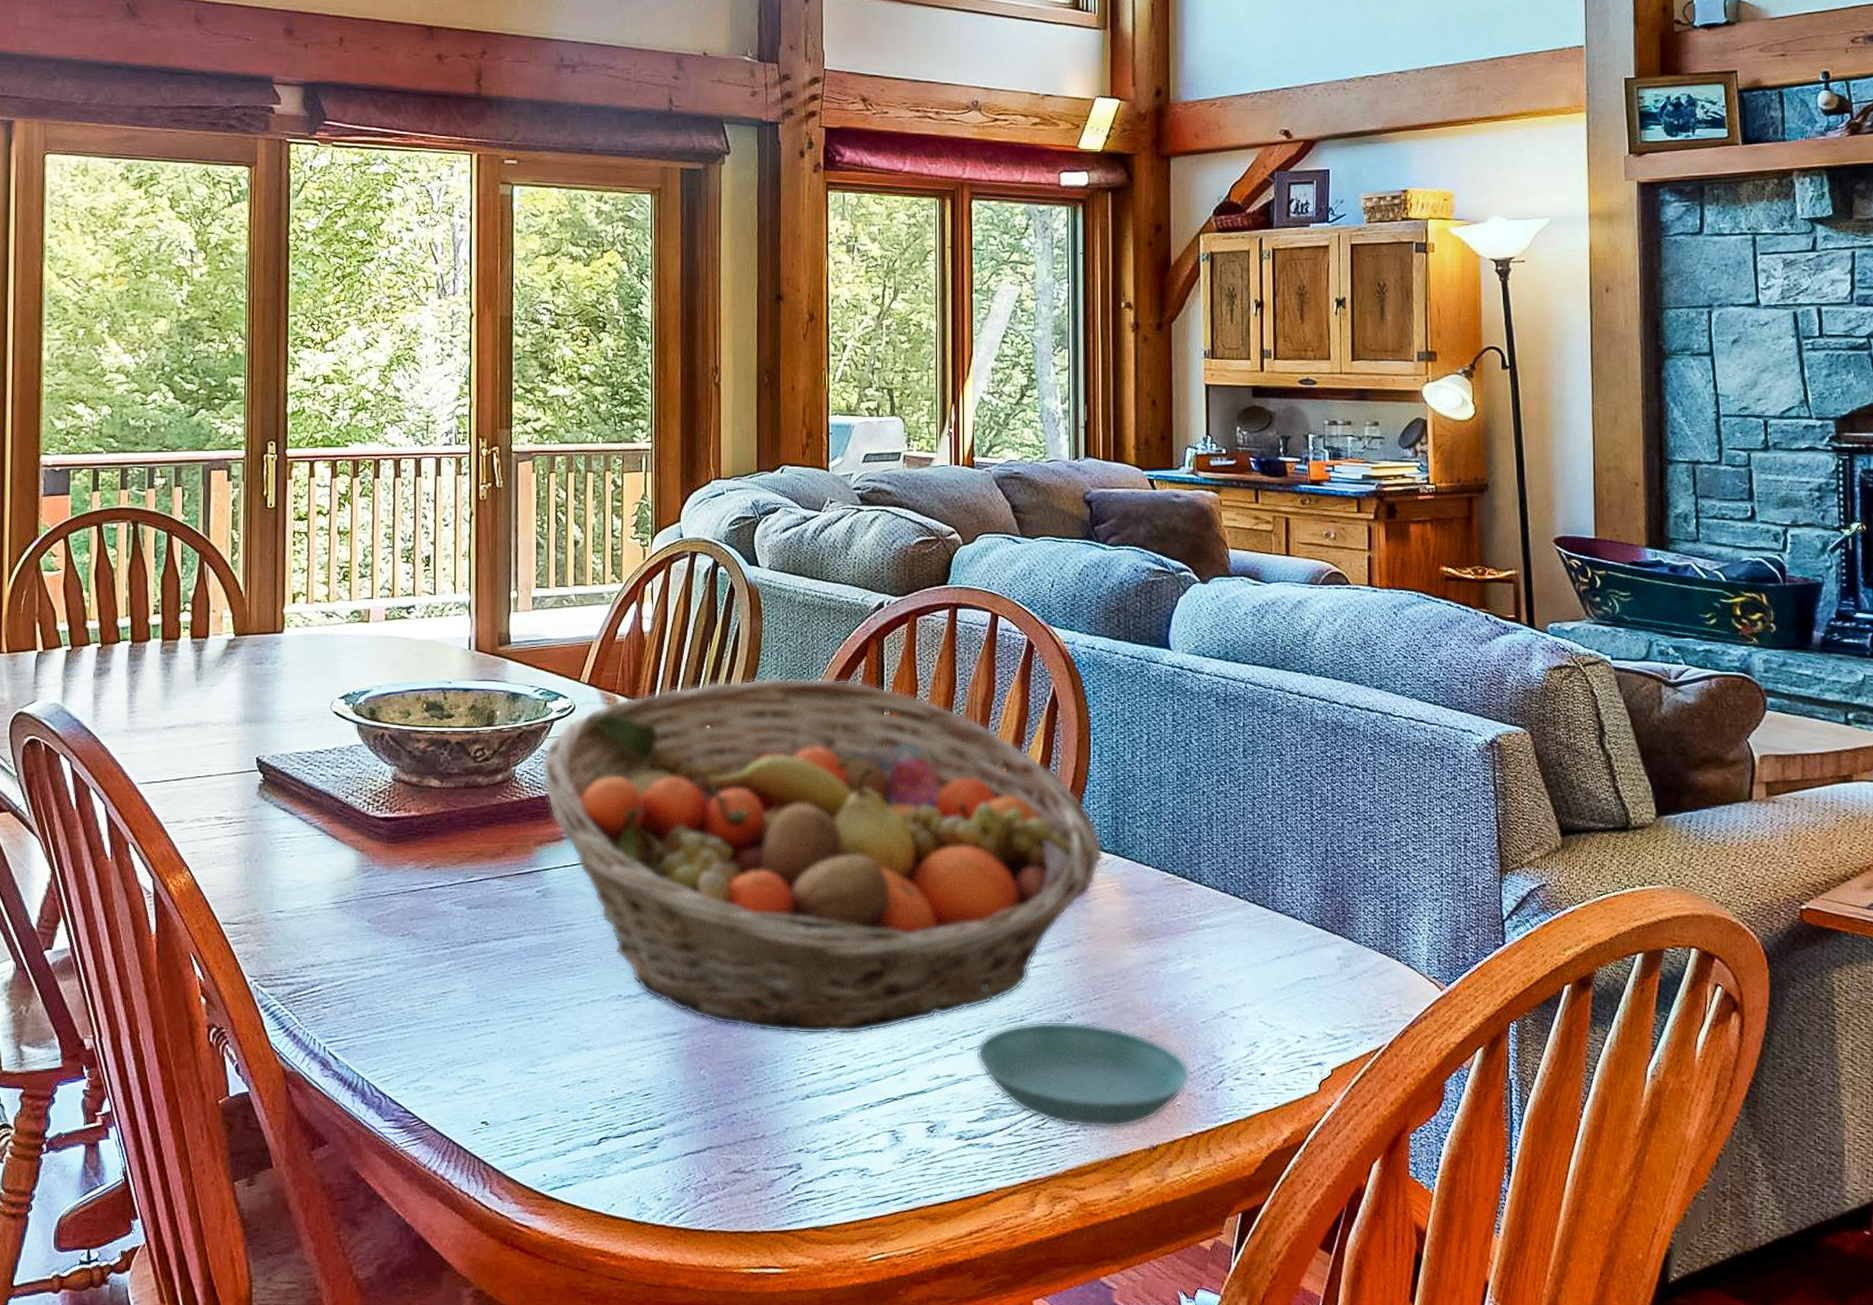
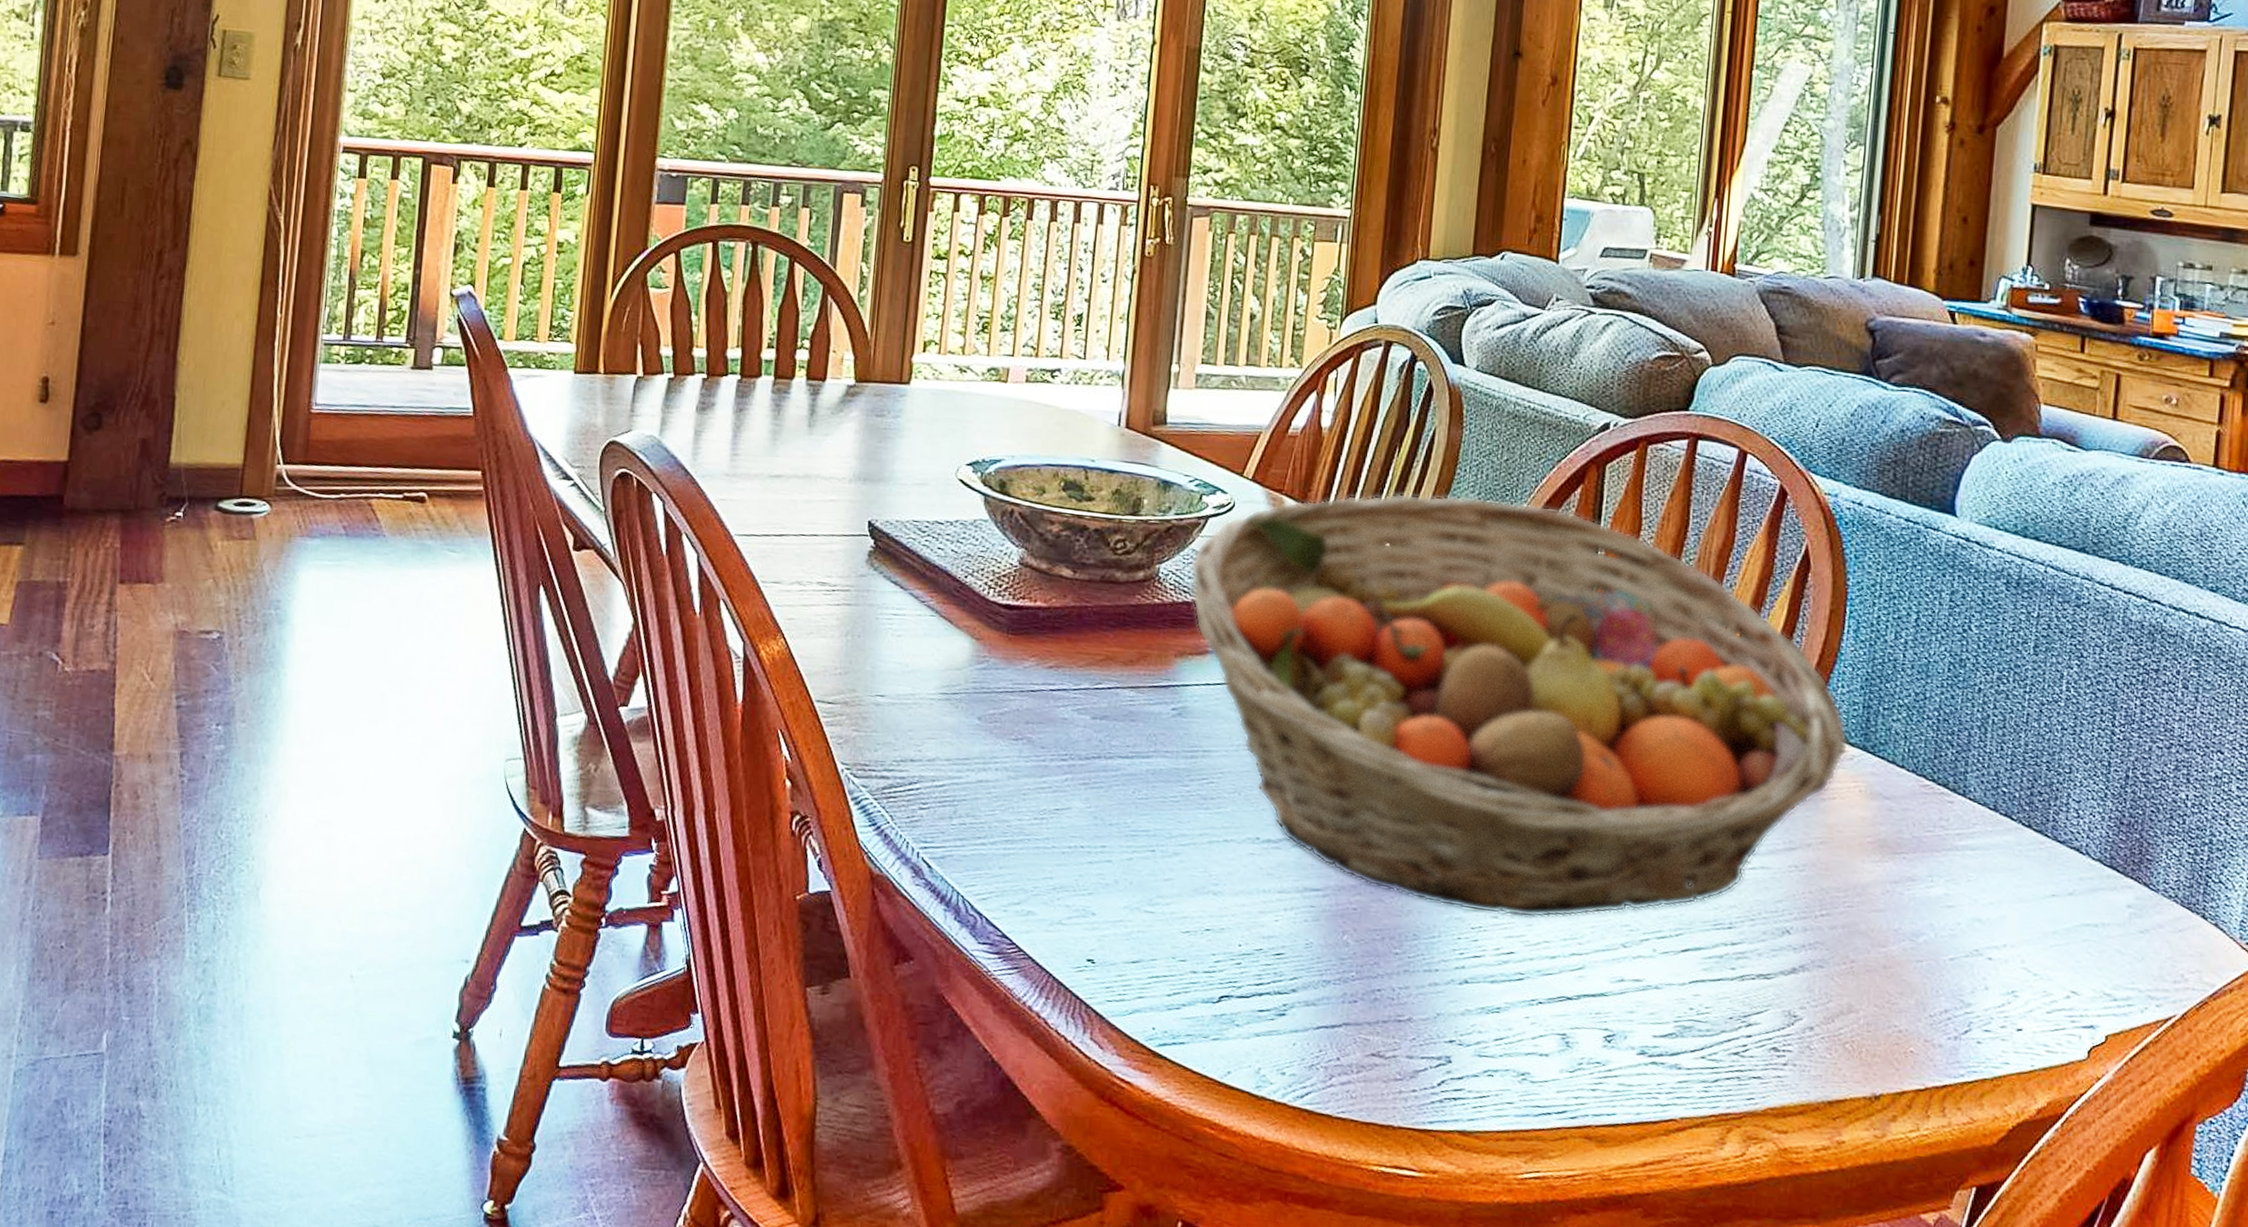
saucer: present [975,1021,1191,1129] -> none [1670,931,1931,1070]

